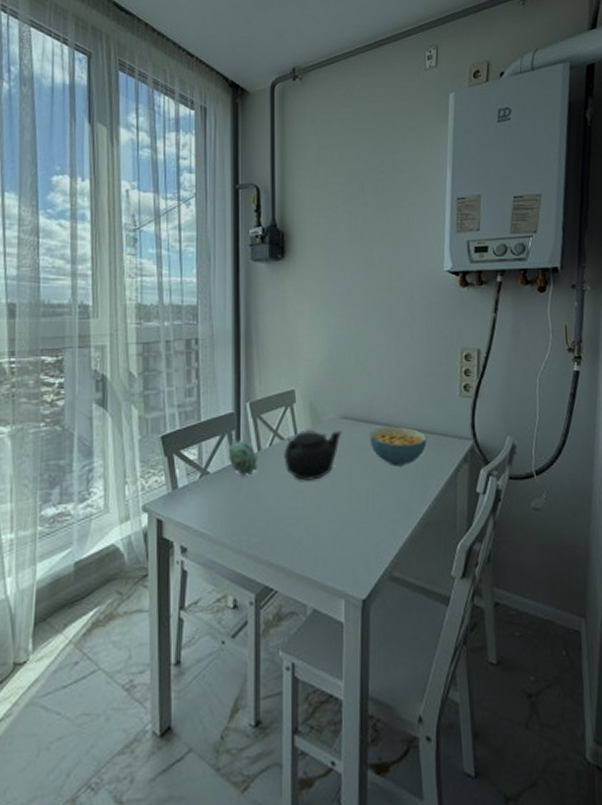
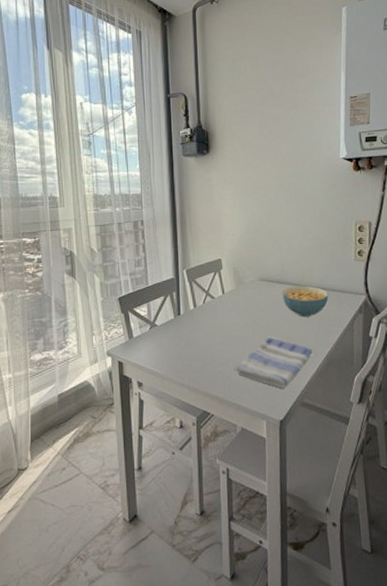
succulent plant: present [228,439,258,475] -> none [171,298,194,327]
teapot: present [284,430,341,481] -> none [214,290,260,330]
dish towel: none [305,491,406,557] -> present [233,337,313,388]

